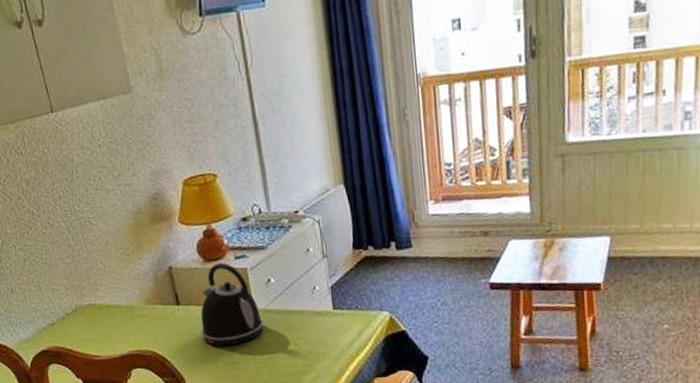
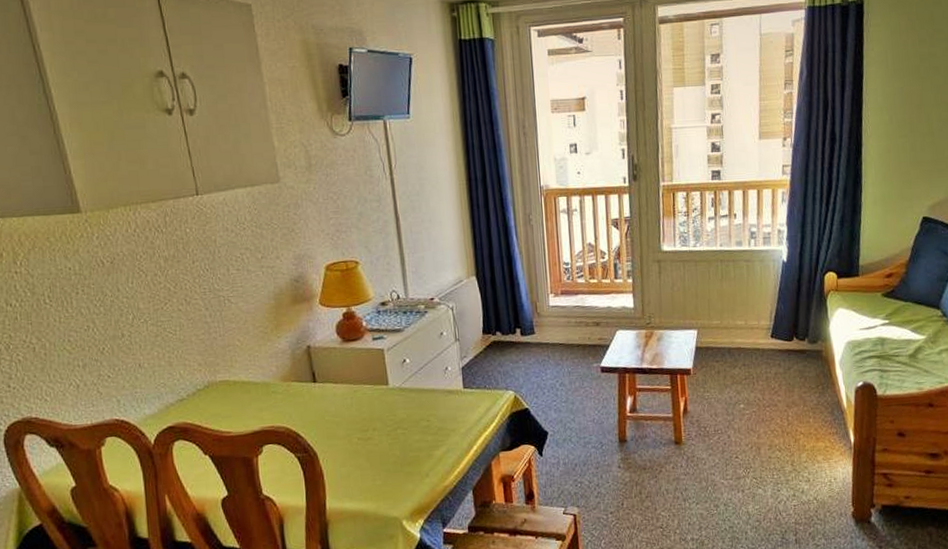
kettle: present [201,262,264,347] -> none [336,342,398,423]

